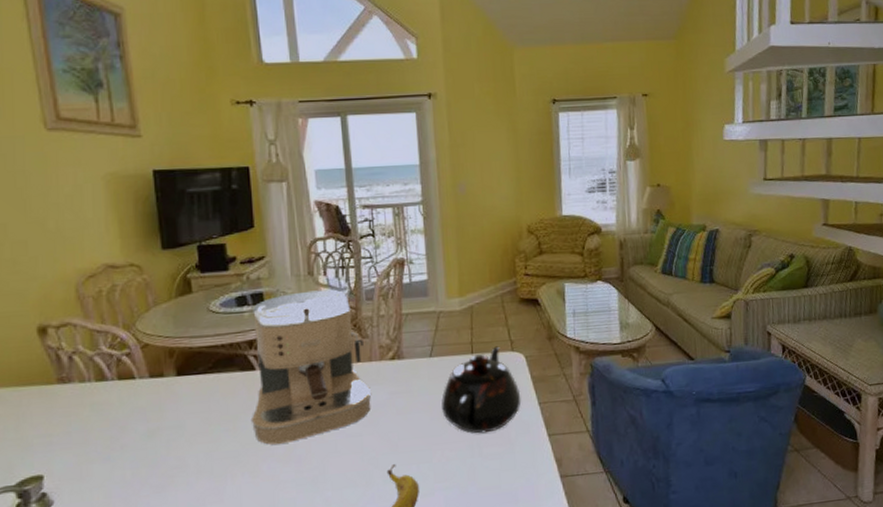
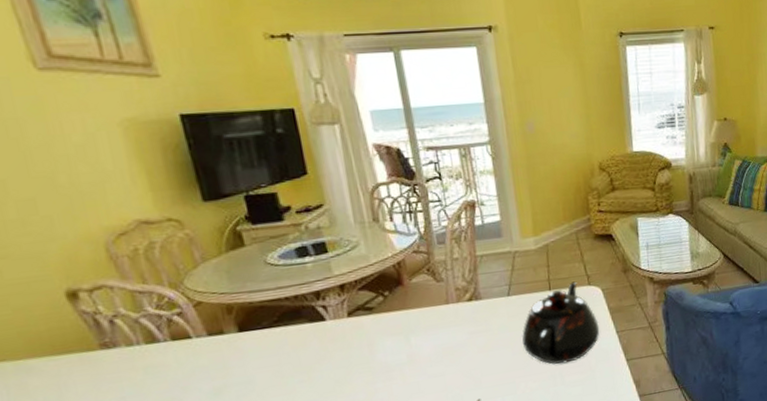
coffee maker: present [250,289,372,445] -> none [315,235,452,392]

